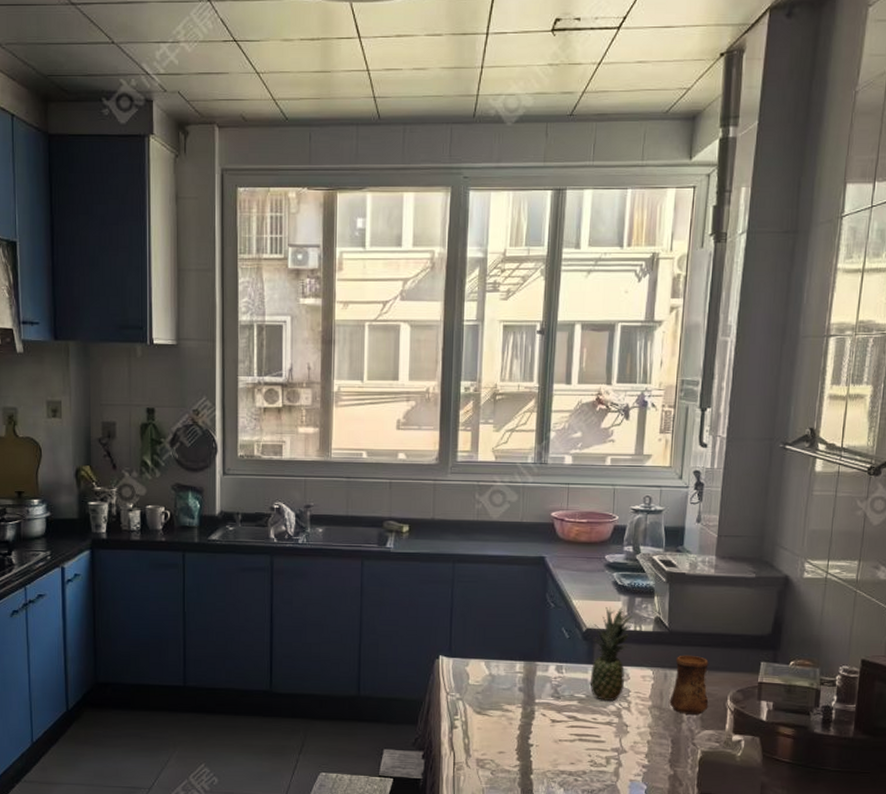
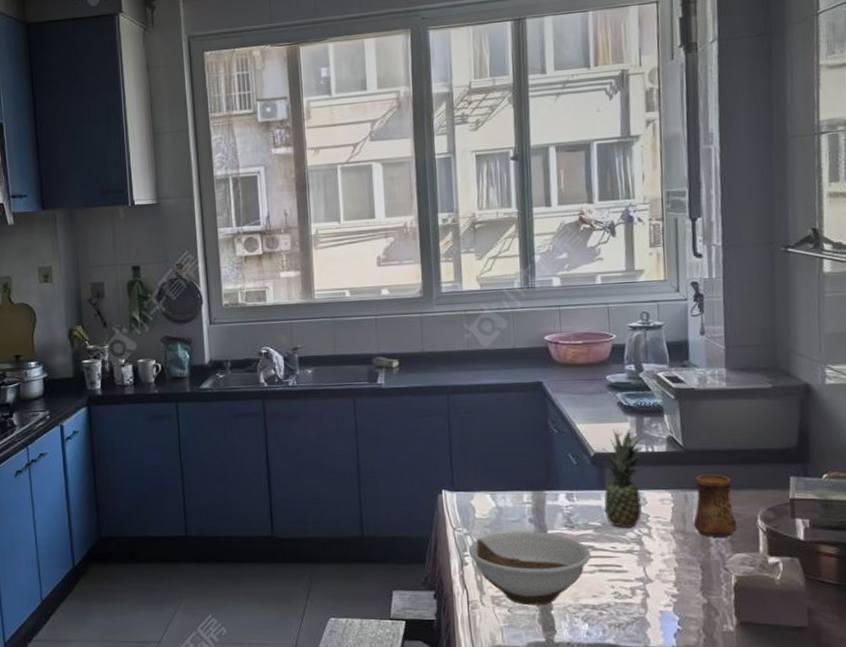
bowl: none [460,699,573,770] -> present [469,531,591,606]

